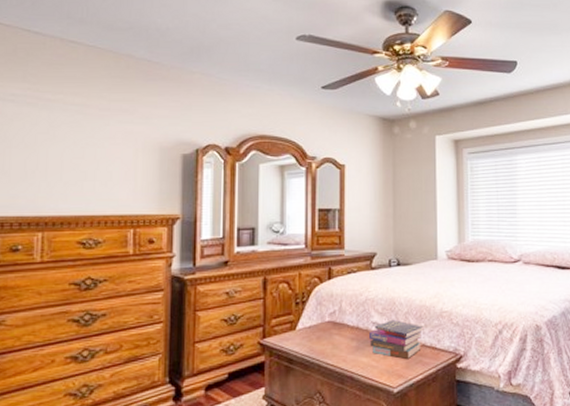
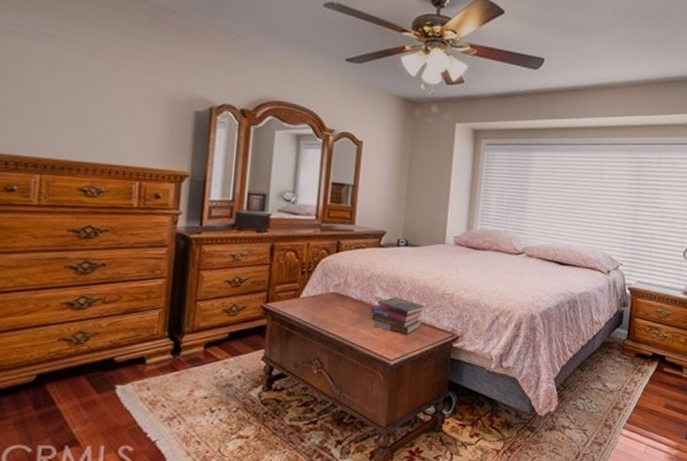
jewelry box: none [226,245,262,268] -> present [234,209,272,233]

